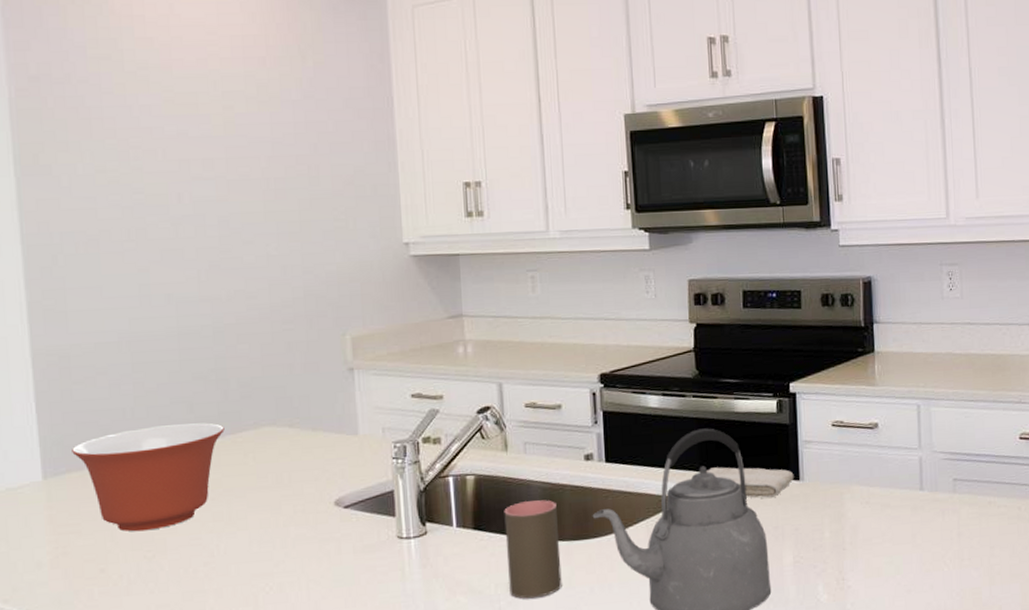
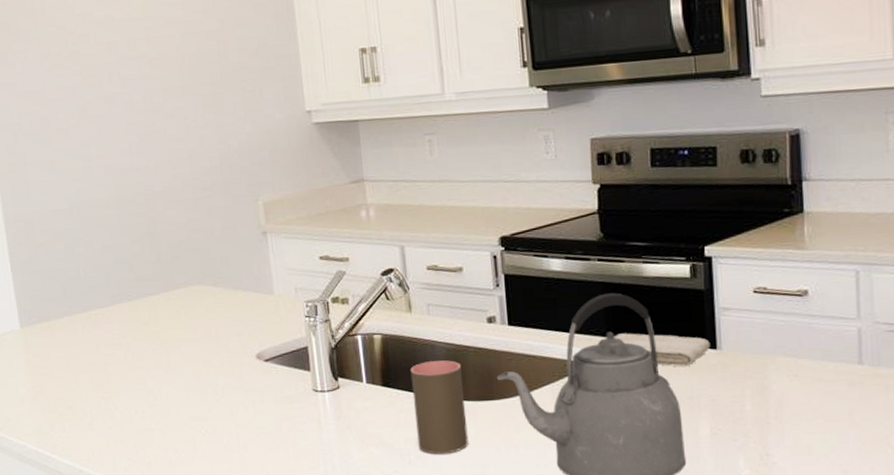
mixing bowl: present [72,423,225,532] -> none [40,281,160,376]

